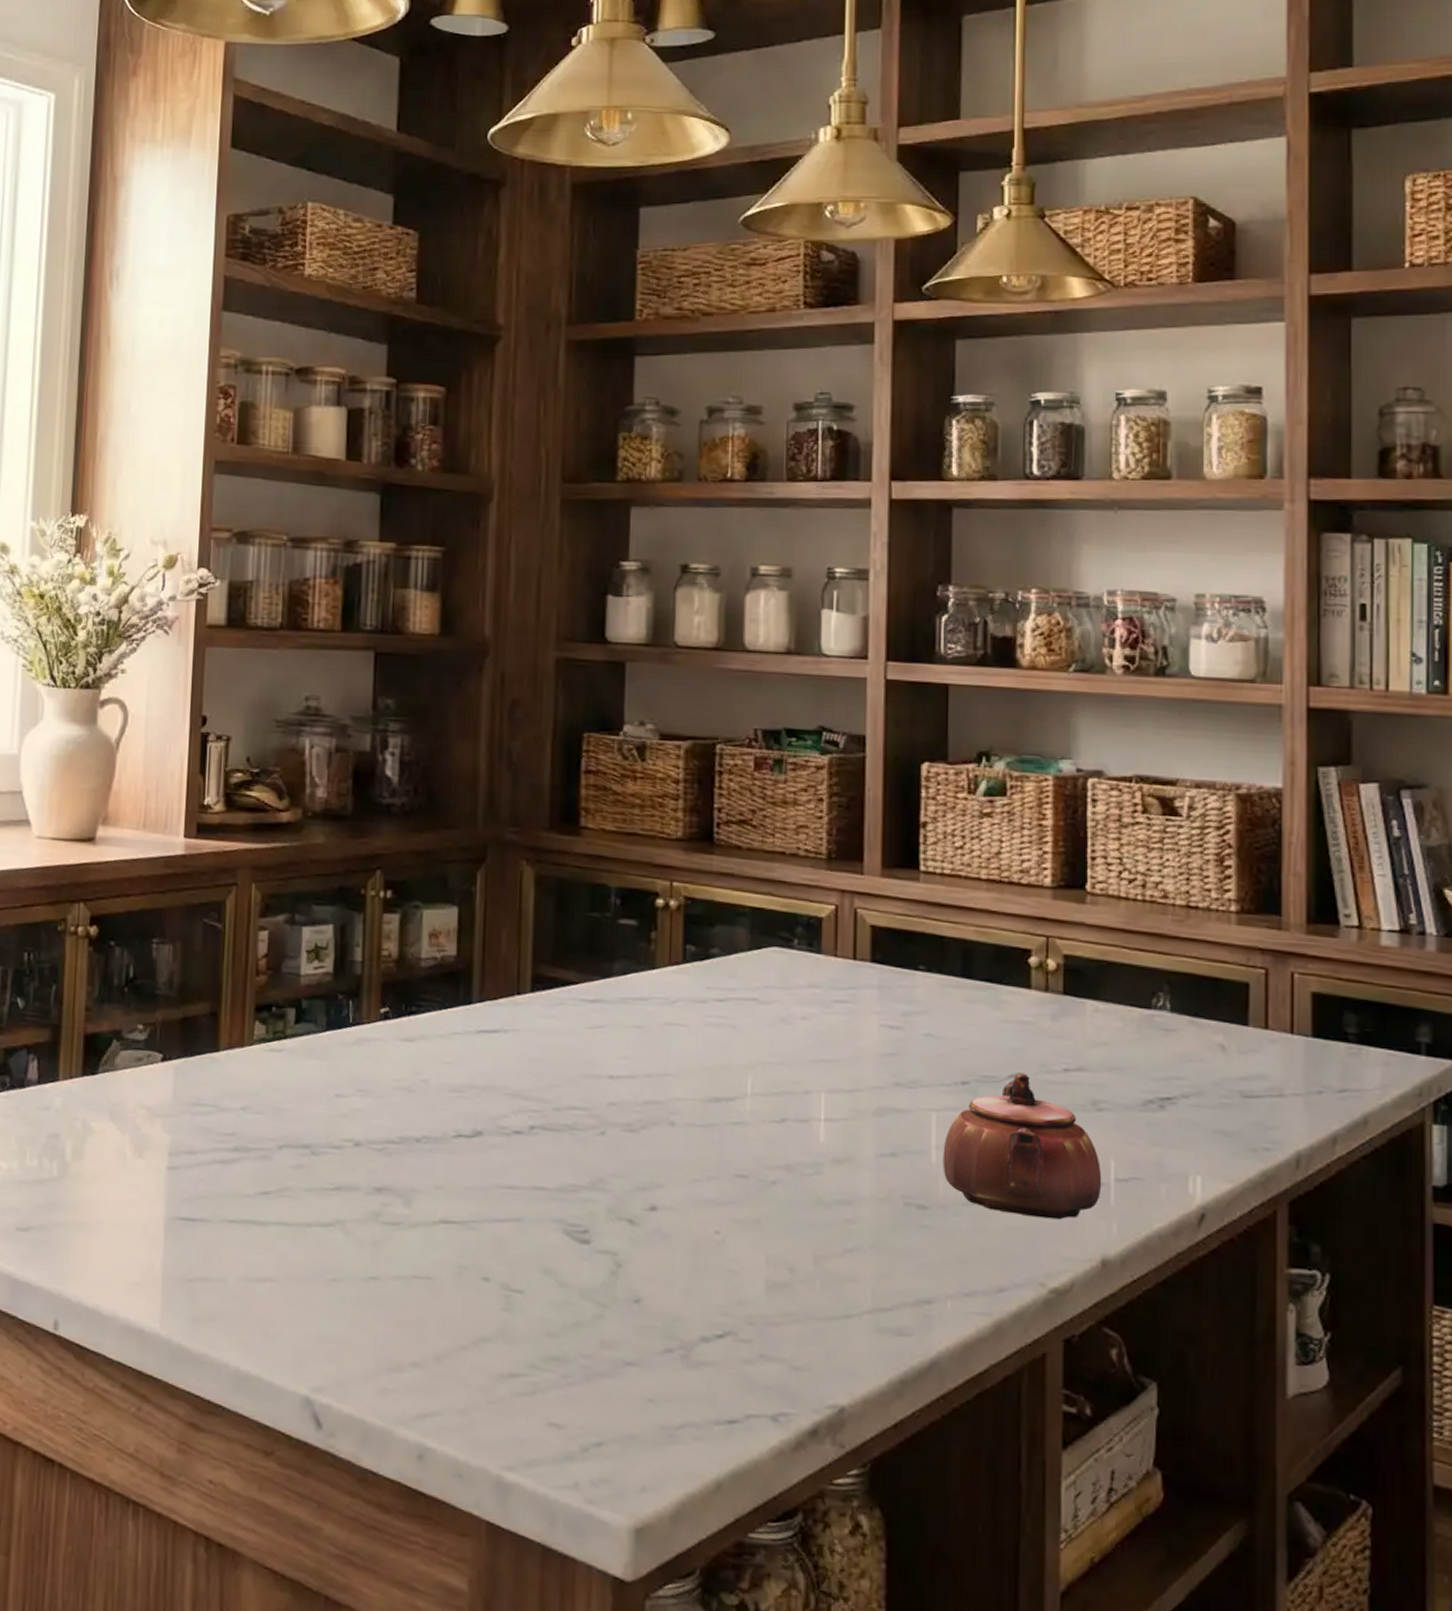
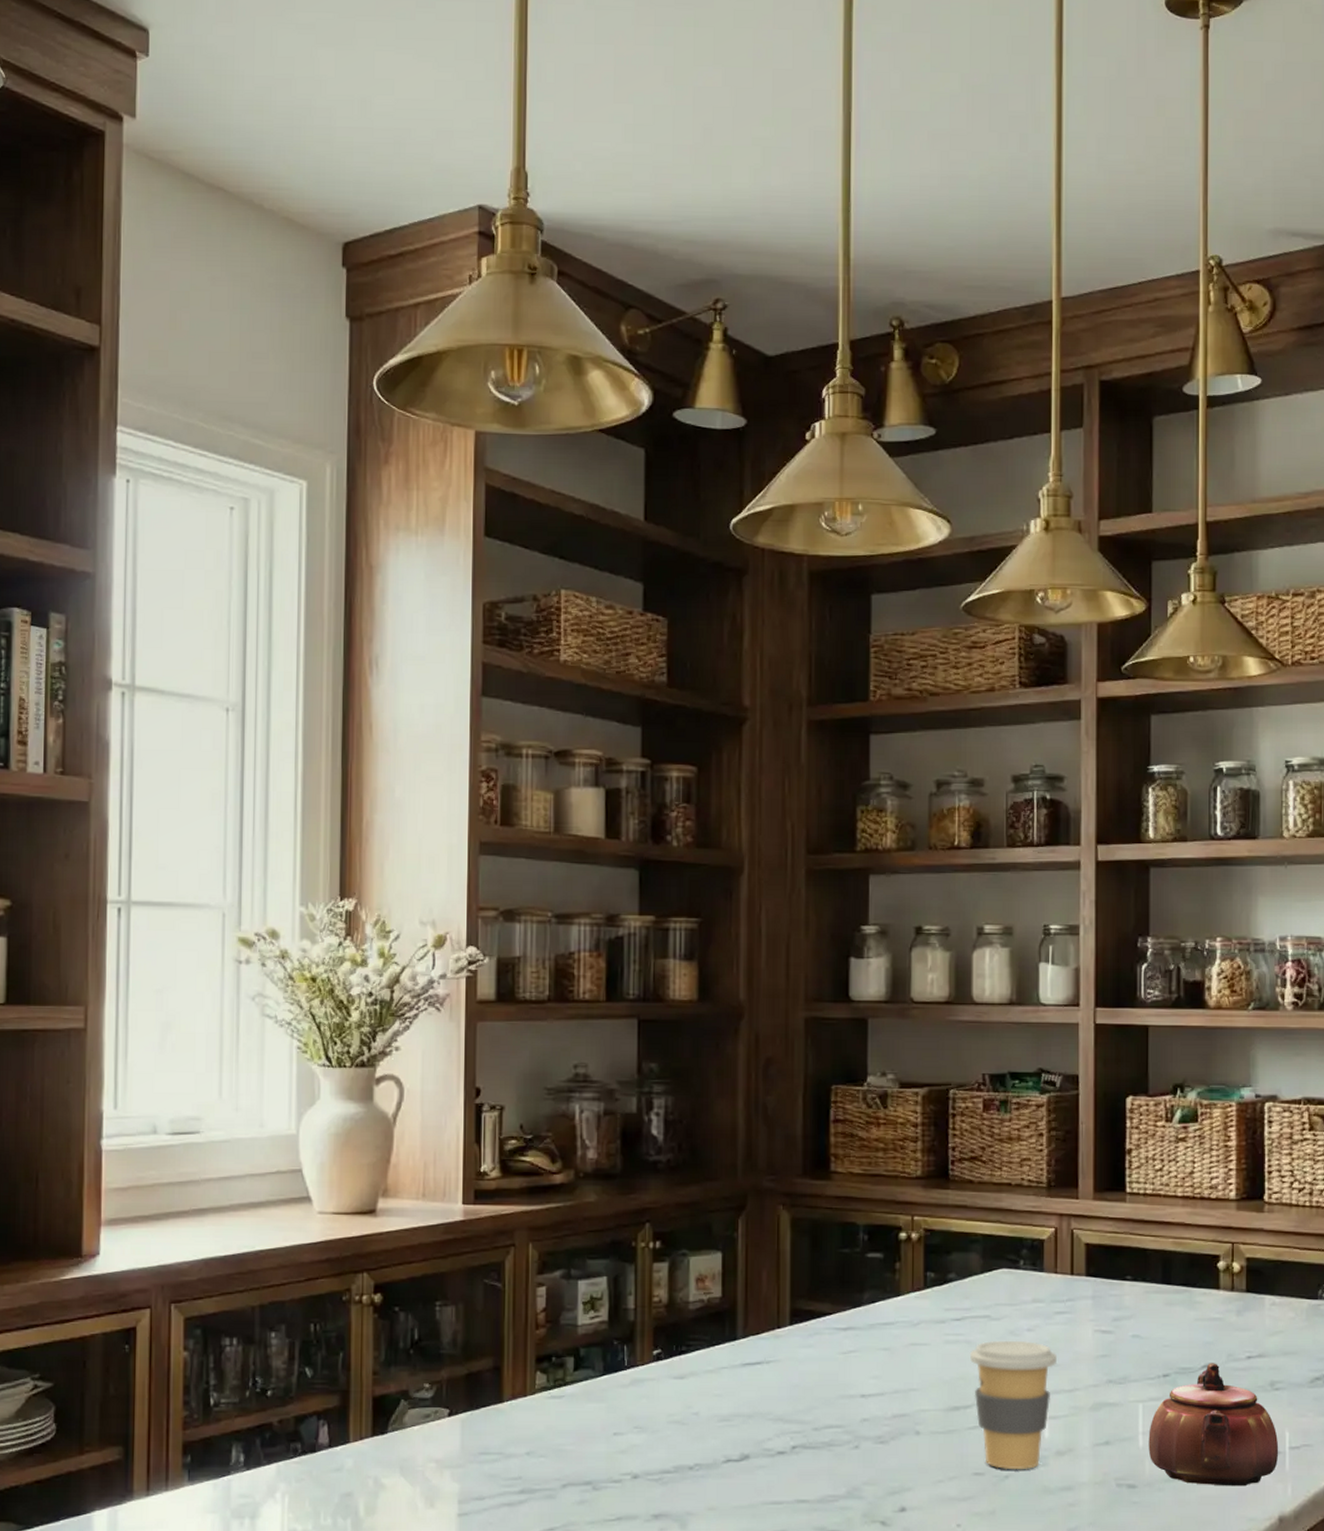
coffee cup: none [733,1027,835,1176] -> present [969,1340,1057,1469]

